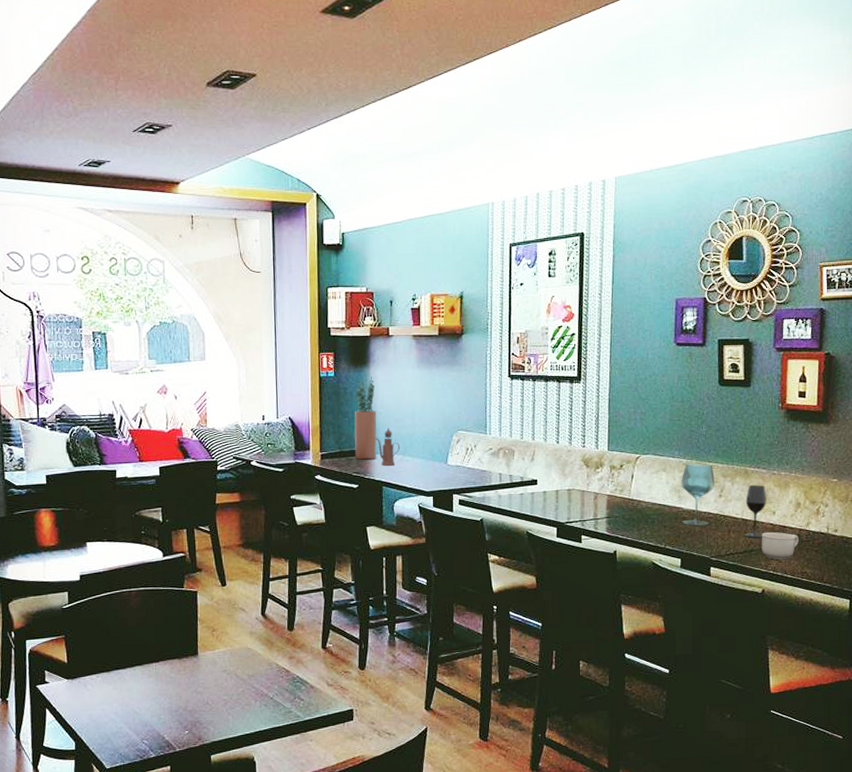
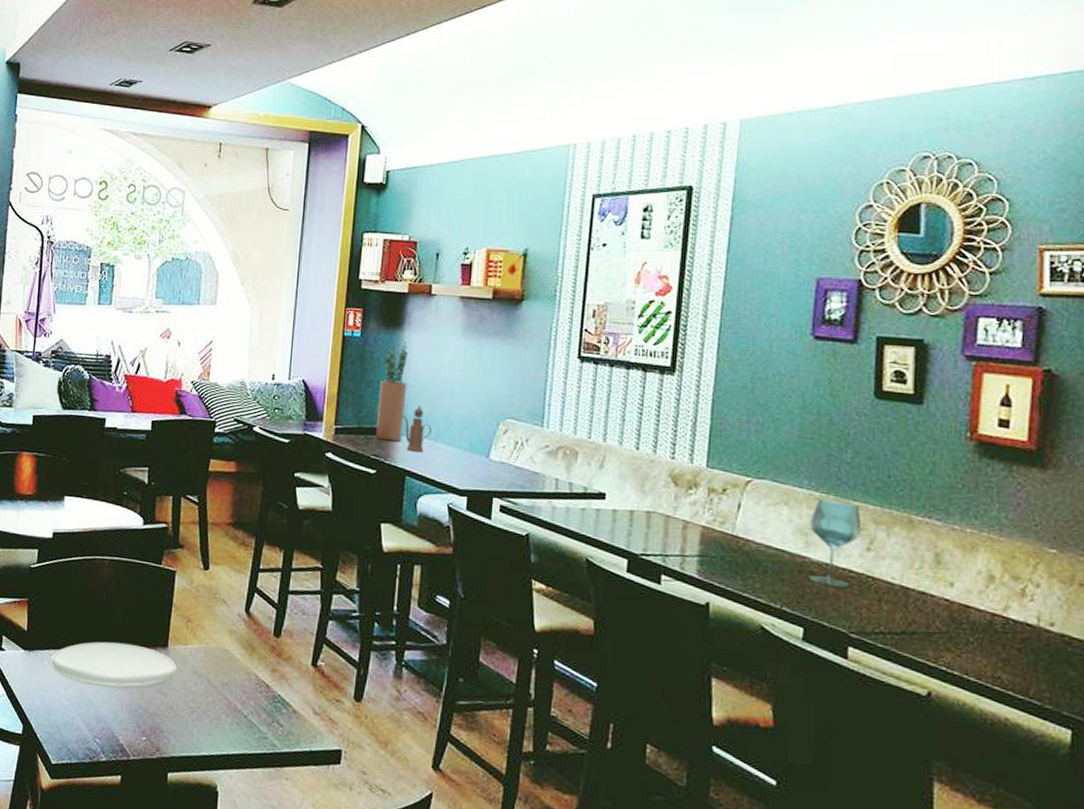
plate: none [93,657,208,698] -> present [51,641,177,689]
wine glass: present [745,485,767,539] -> none [904,540,942,618]
teacup: present [761,531,799,561] -> none [929,609,990,655]

